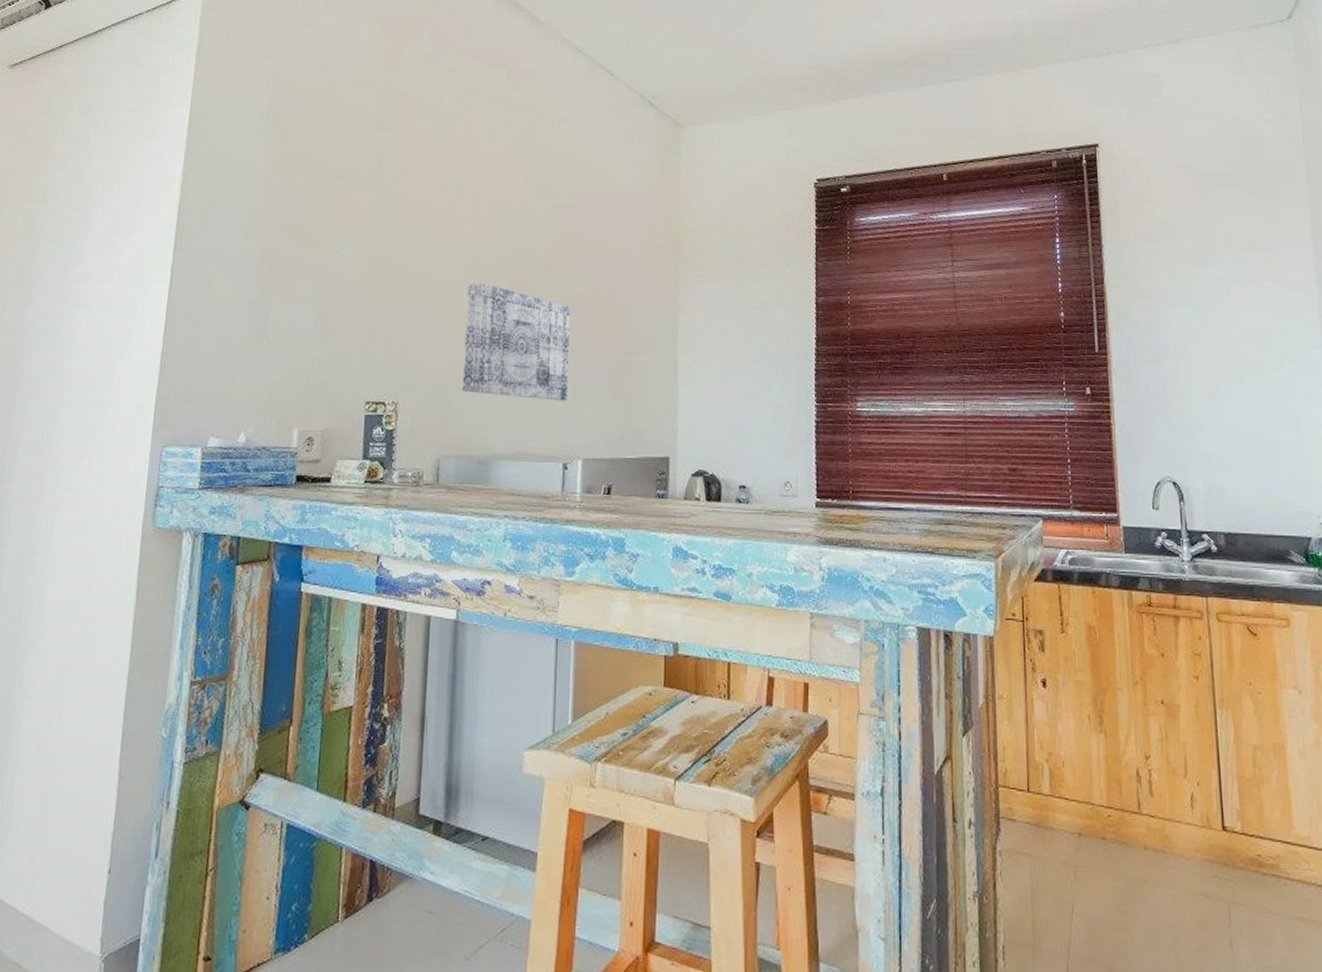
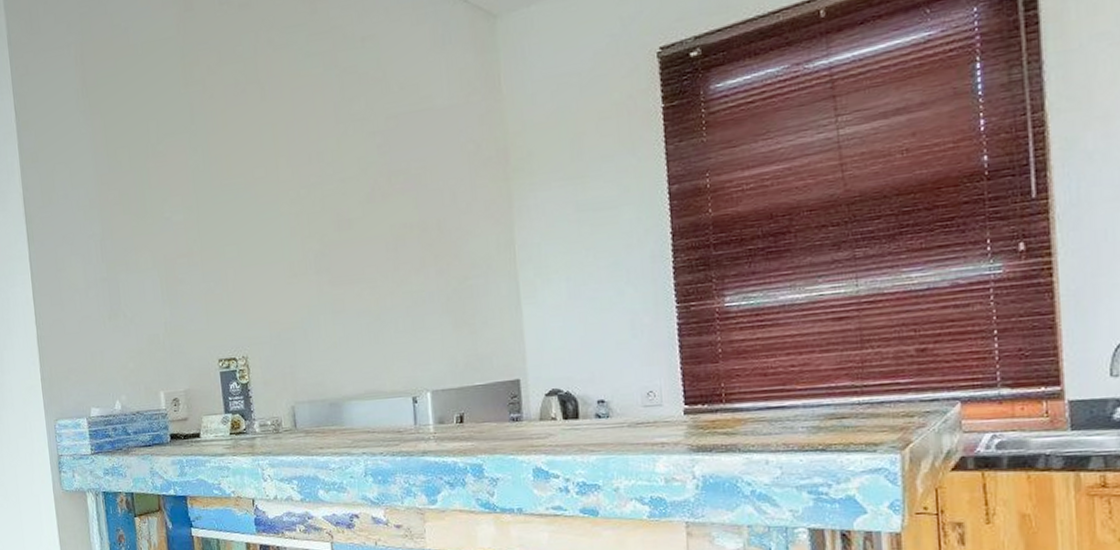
wall art: present [461,281,570,401] -> none [294,226,408,339]

